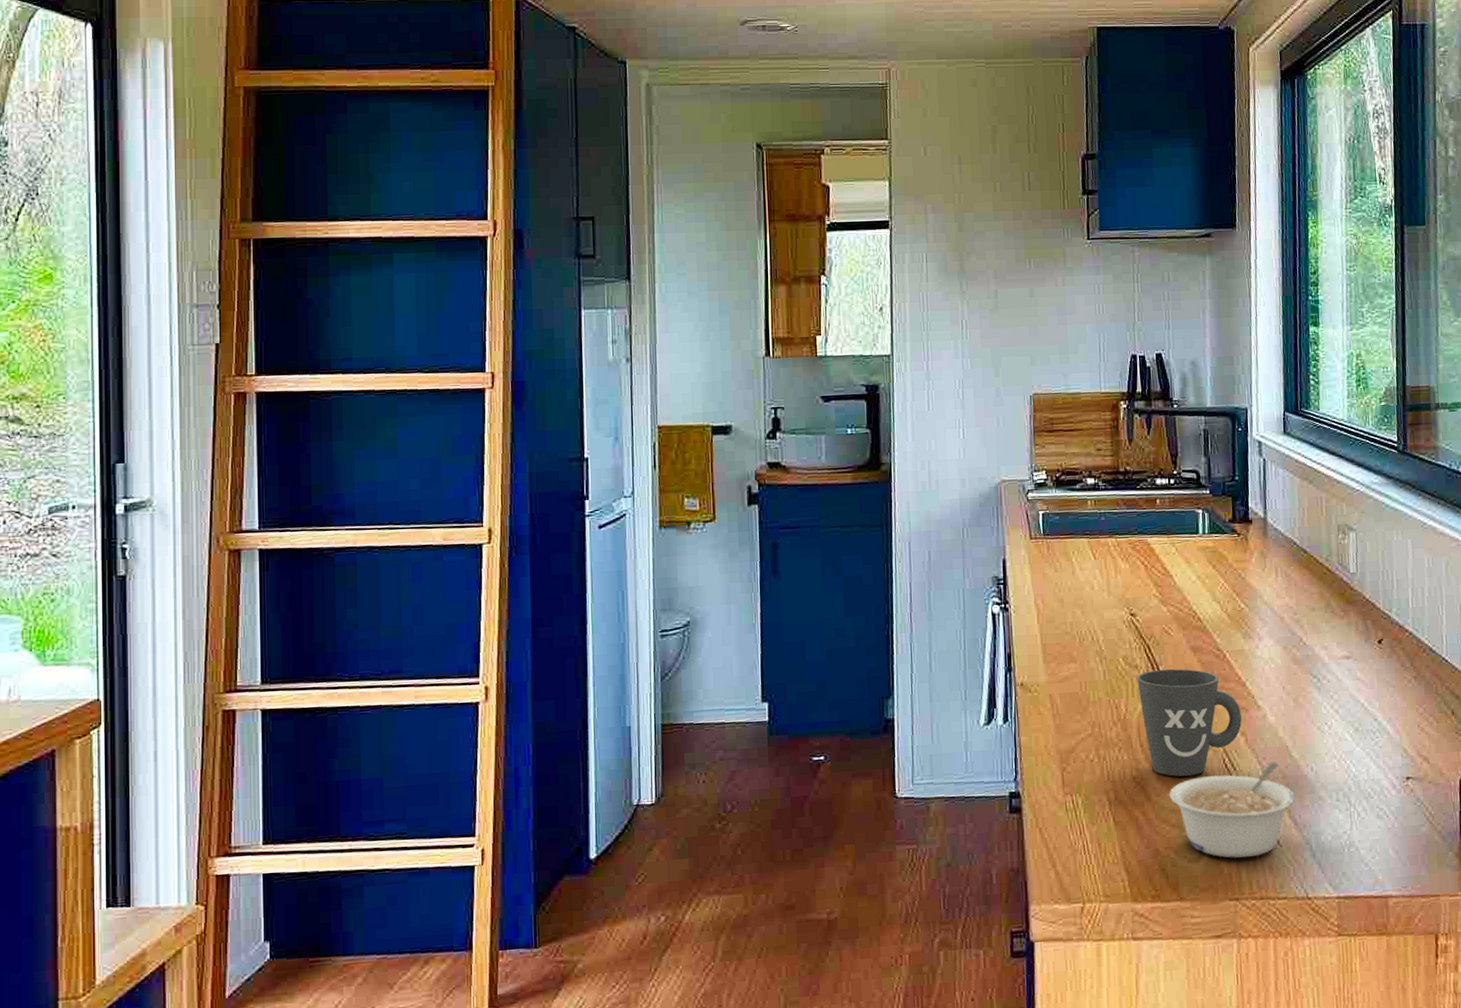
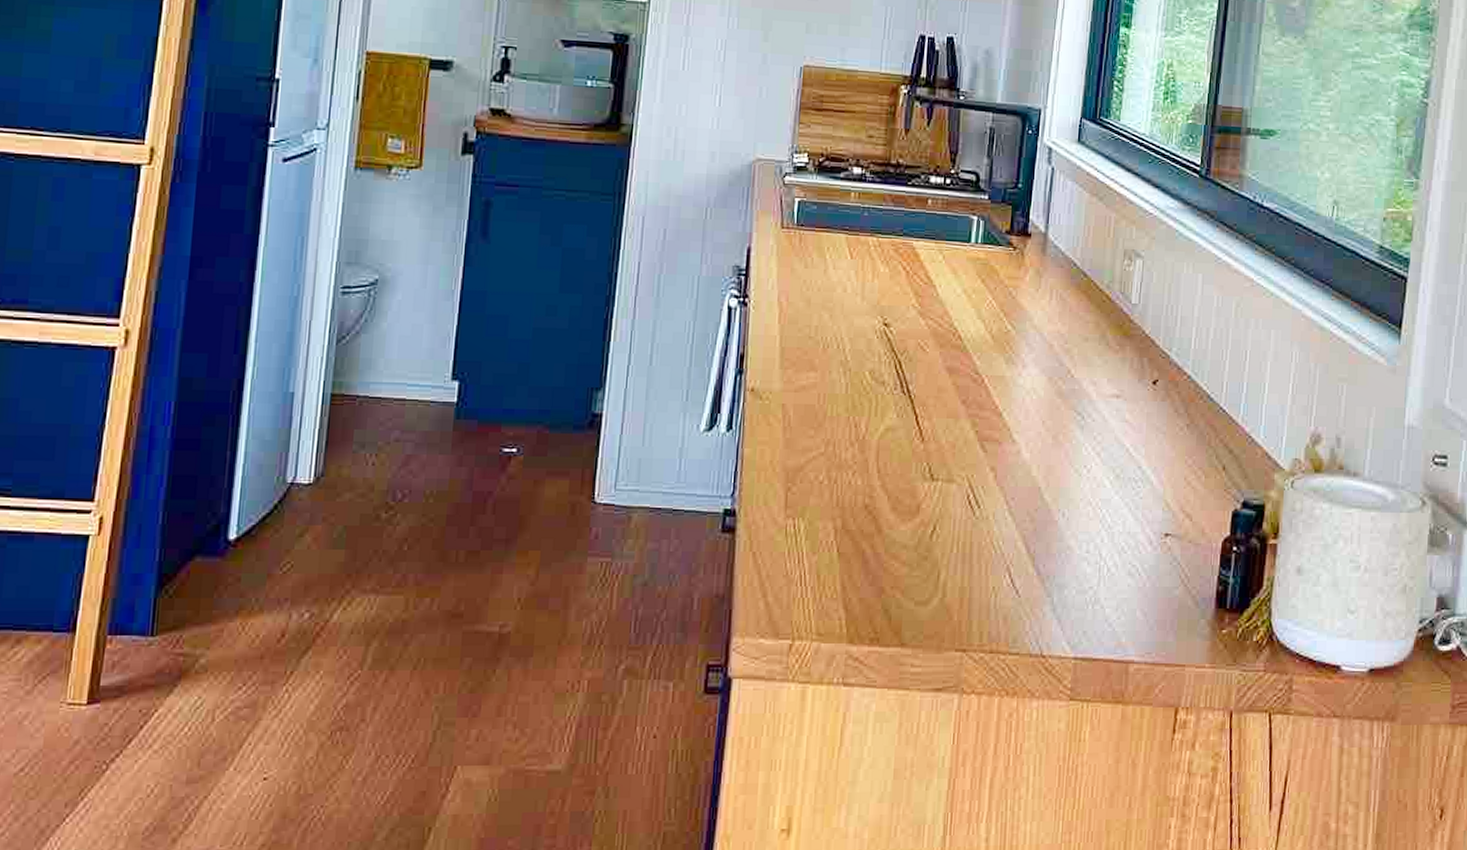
mug: present [1137,668,1242,777] -> none [882,388,994,509]
legume: present [1169,762,1295,858] -> none [902,503,1041,606]

